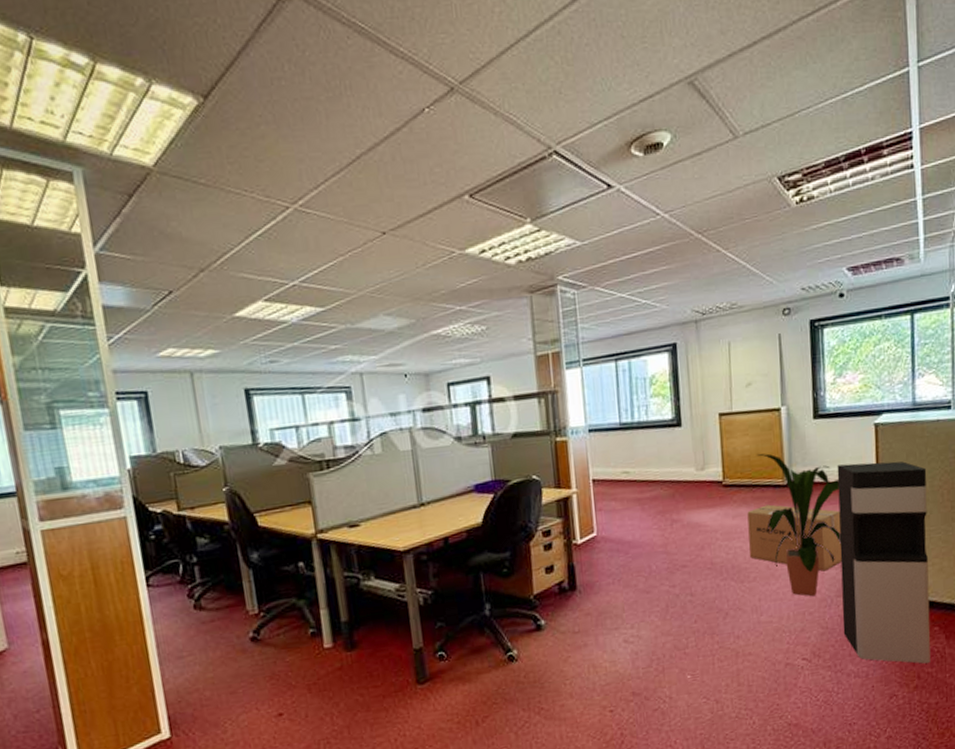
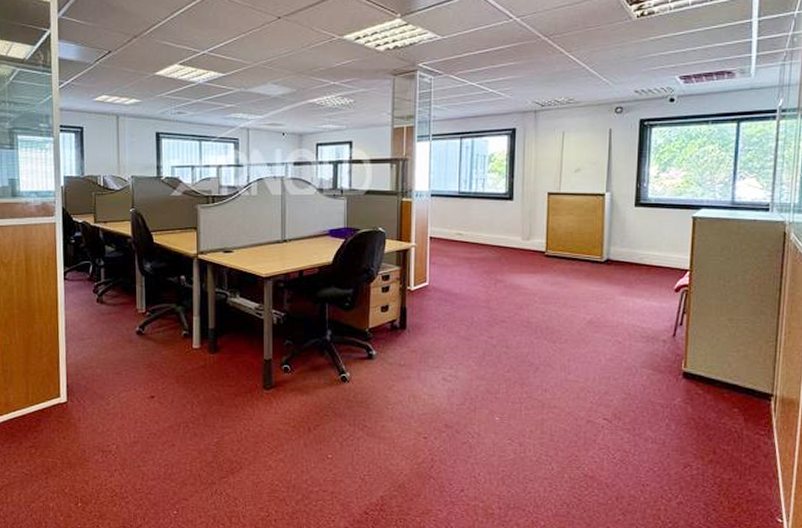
box: present [747,504,842,572] -> none [564,277,653,343]
house plant: present [756,453,841,597] -> none [578,231,654,364]
water cooler: present [837,461,931,664] -> none [644,250,740,441]

